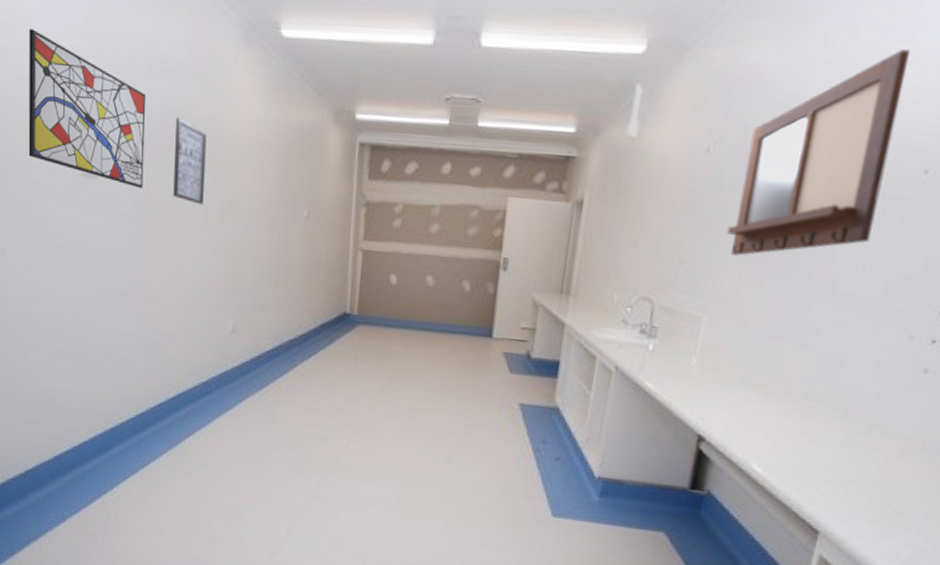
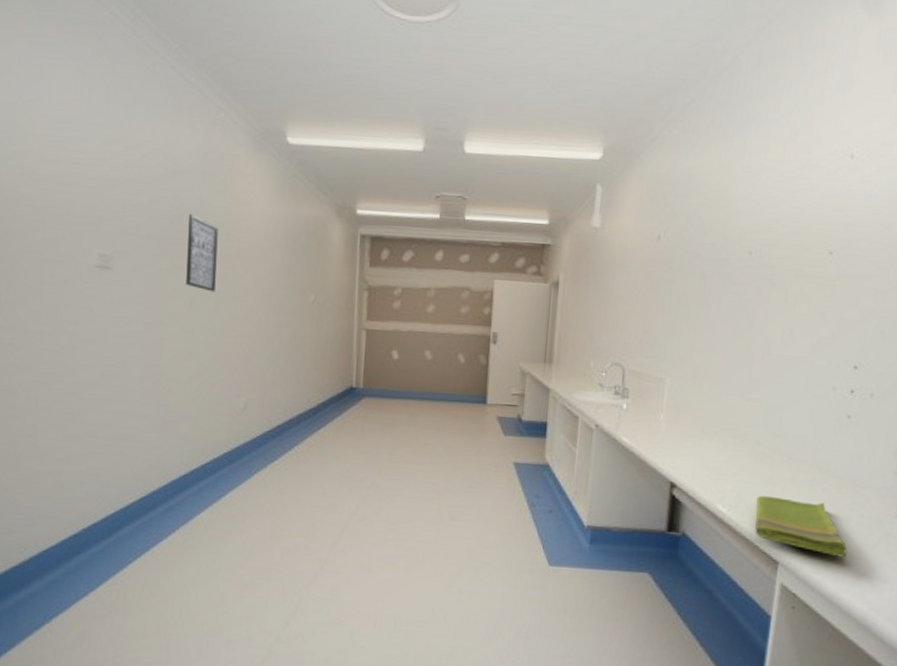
wall art: present [28,28,146,189] -> none [42,134,160,279]
writing board: present [726,49,910,256] -> none [679,157,808,325]
dish towel: none [794,456,905,532] -> present [755,495,847,558]

